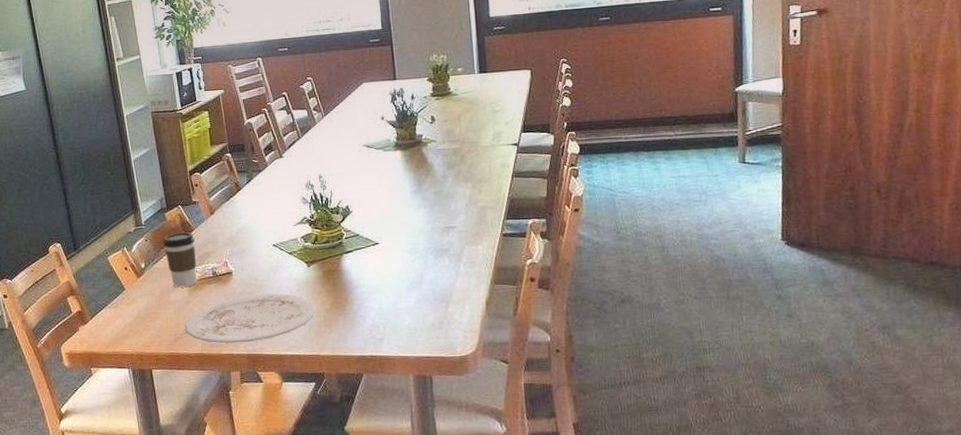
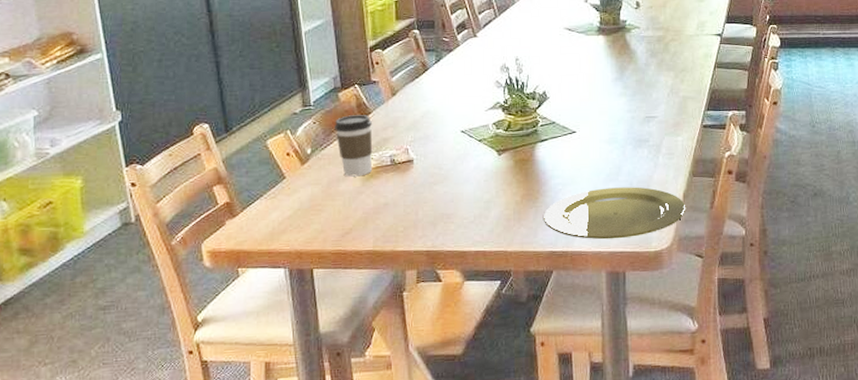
plate: present [185,293,316,344] -> none [355,184,506,240]
plate: none [352,294,490,345] -> present [544,187,686,240]

